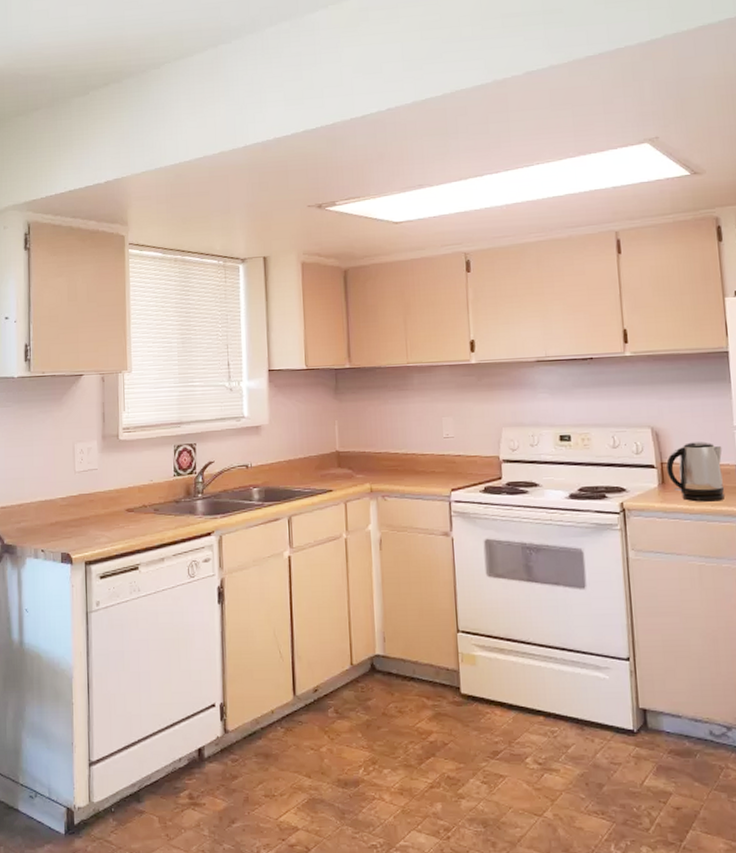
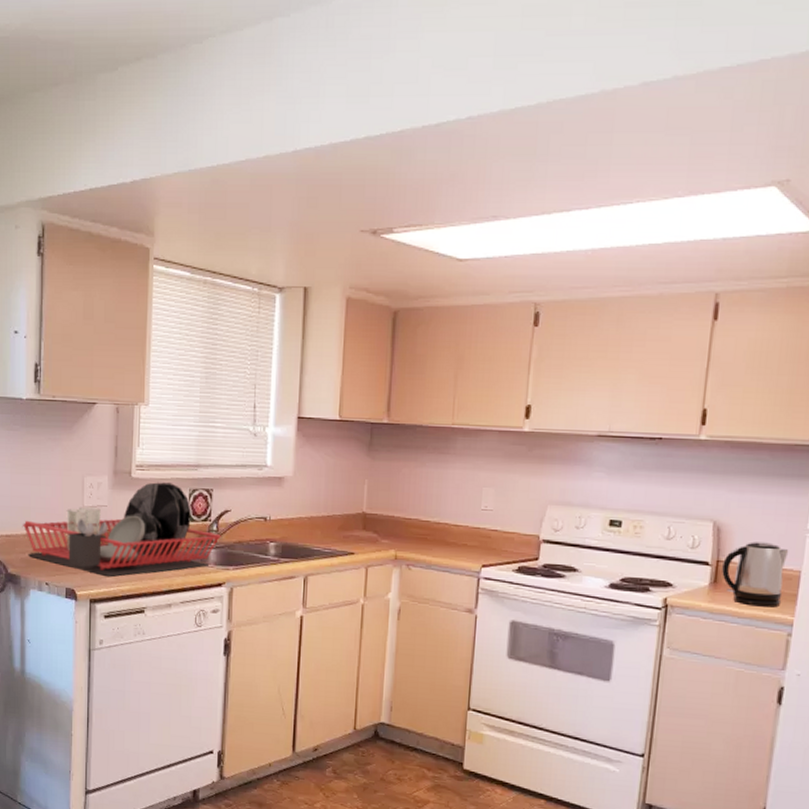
dish rack: none [18,441,207,538] -> present [23,482,221,578]

